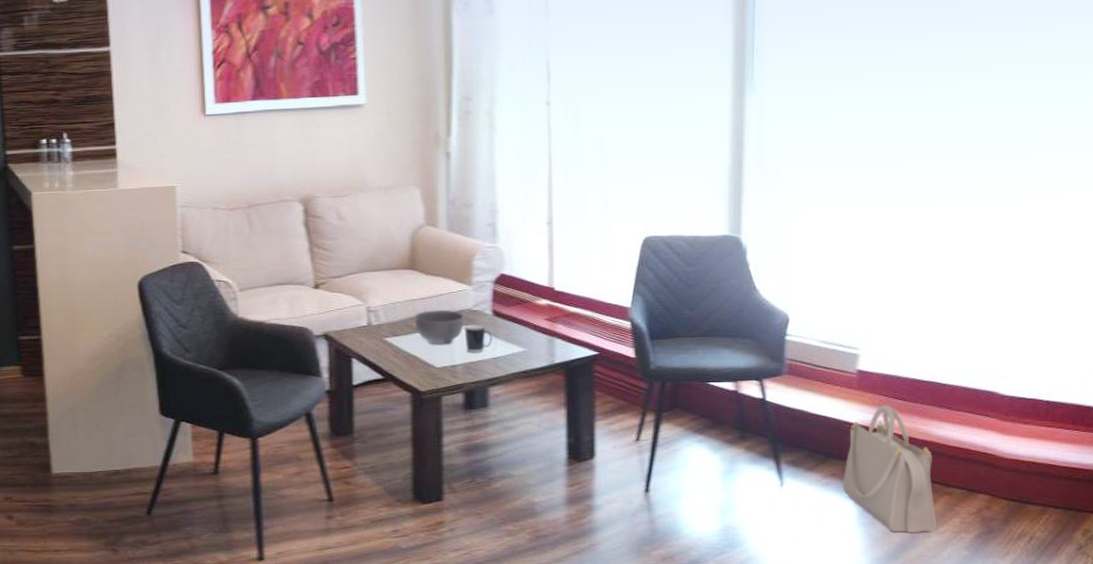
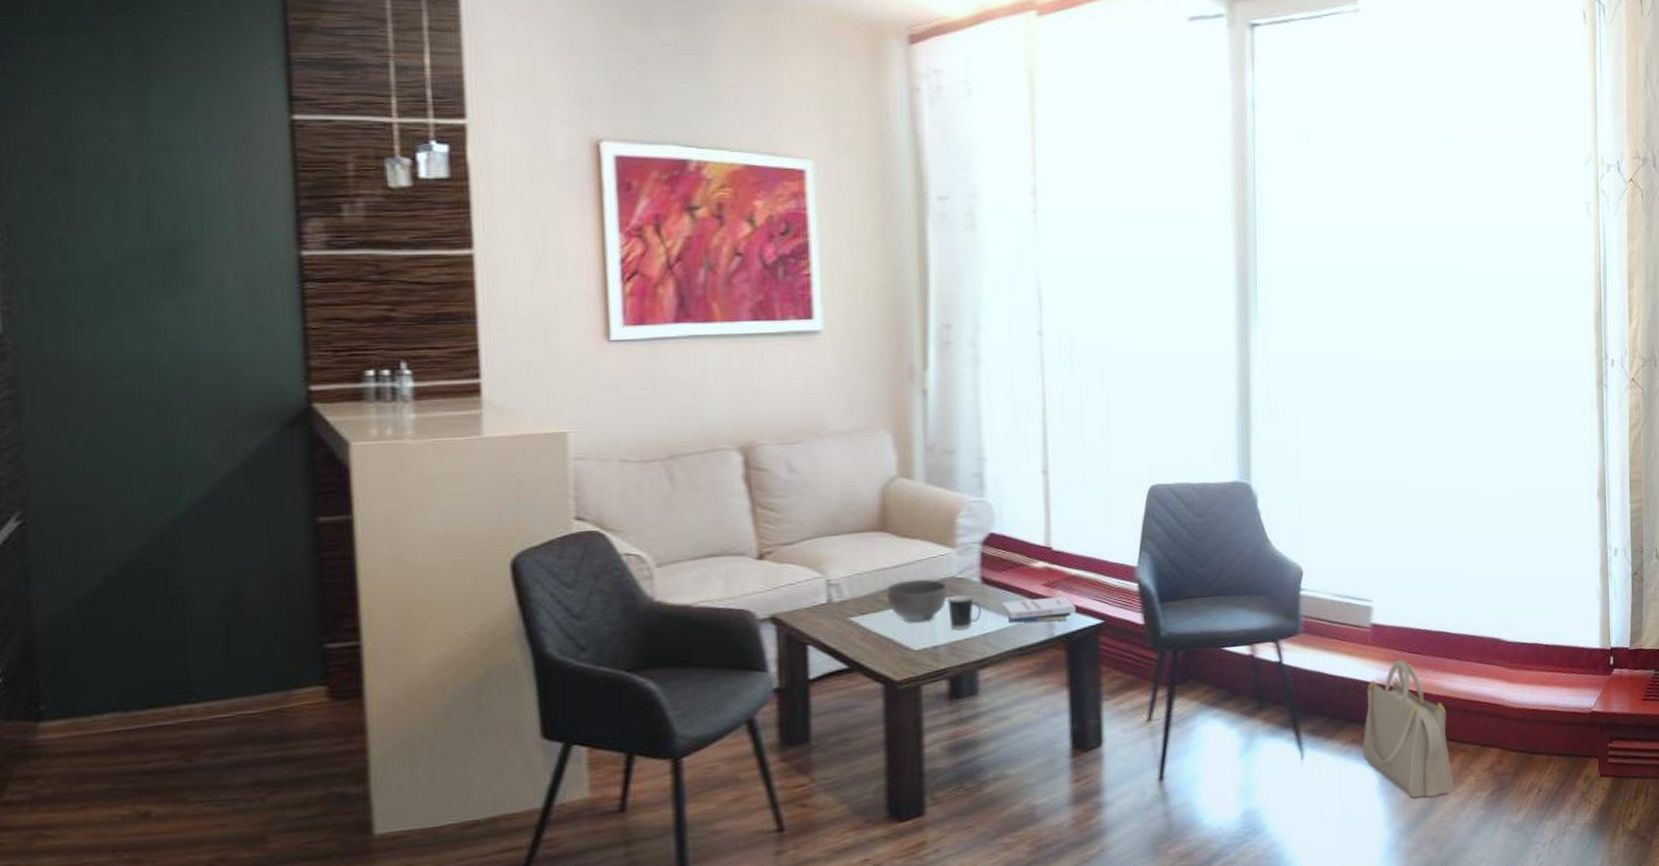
books: none [509,329,575,351] -> present [1001,596,1077,624]

